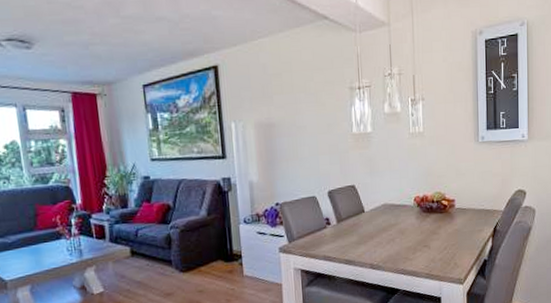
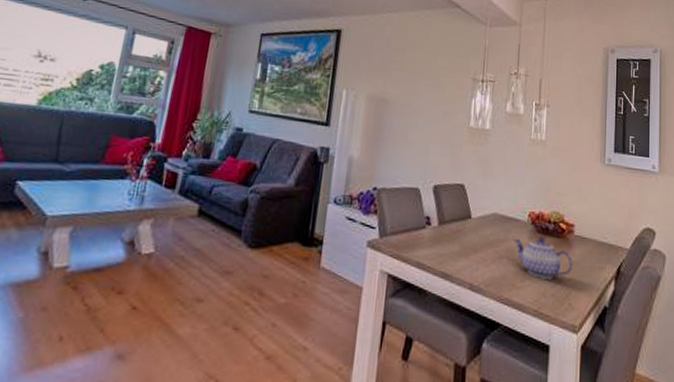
teapot: none [402,215,456,249] -> present [513,236,574,279]

